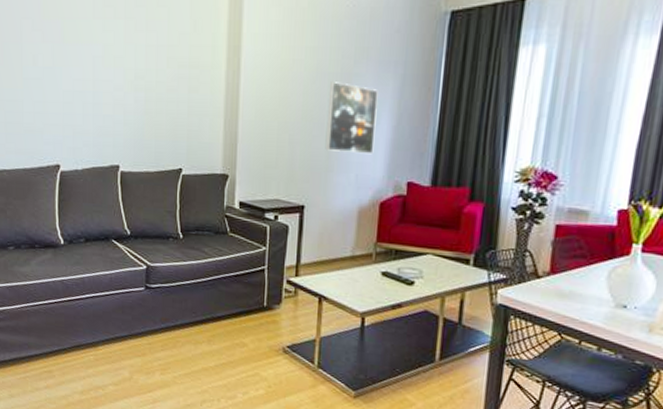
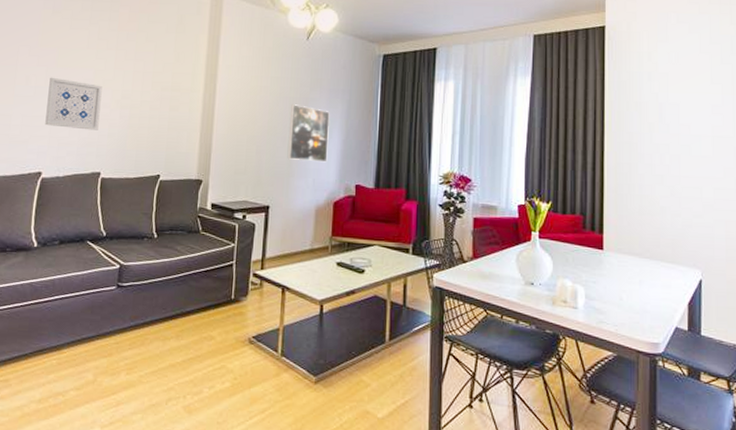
wall art: none [57,55,113,117] -> present [45,77,102,130]

